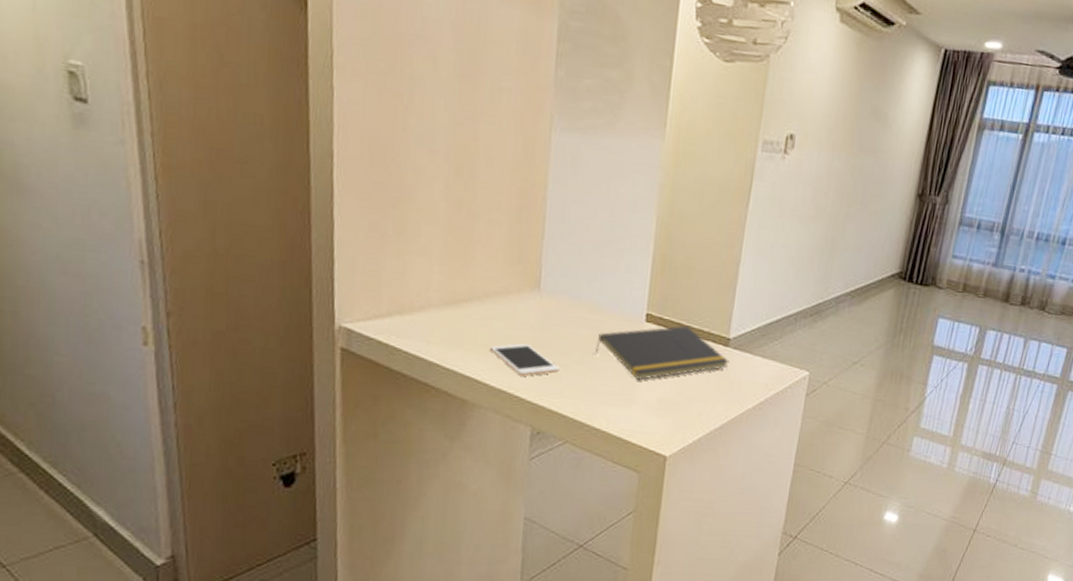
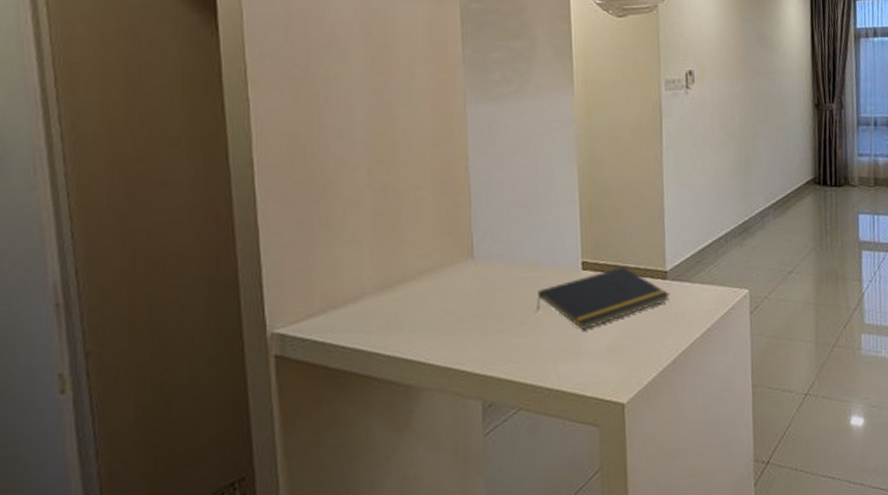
cell phone: present [489,343,560,377] -> none [429,314,504,349]

